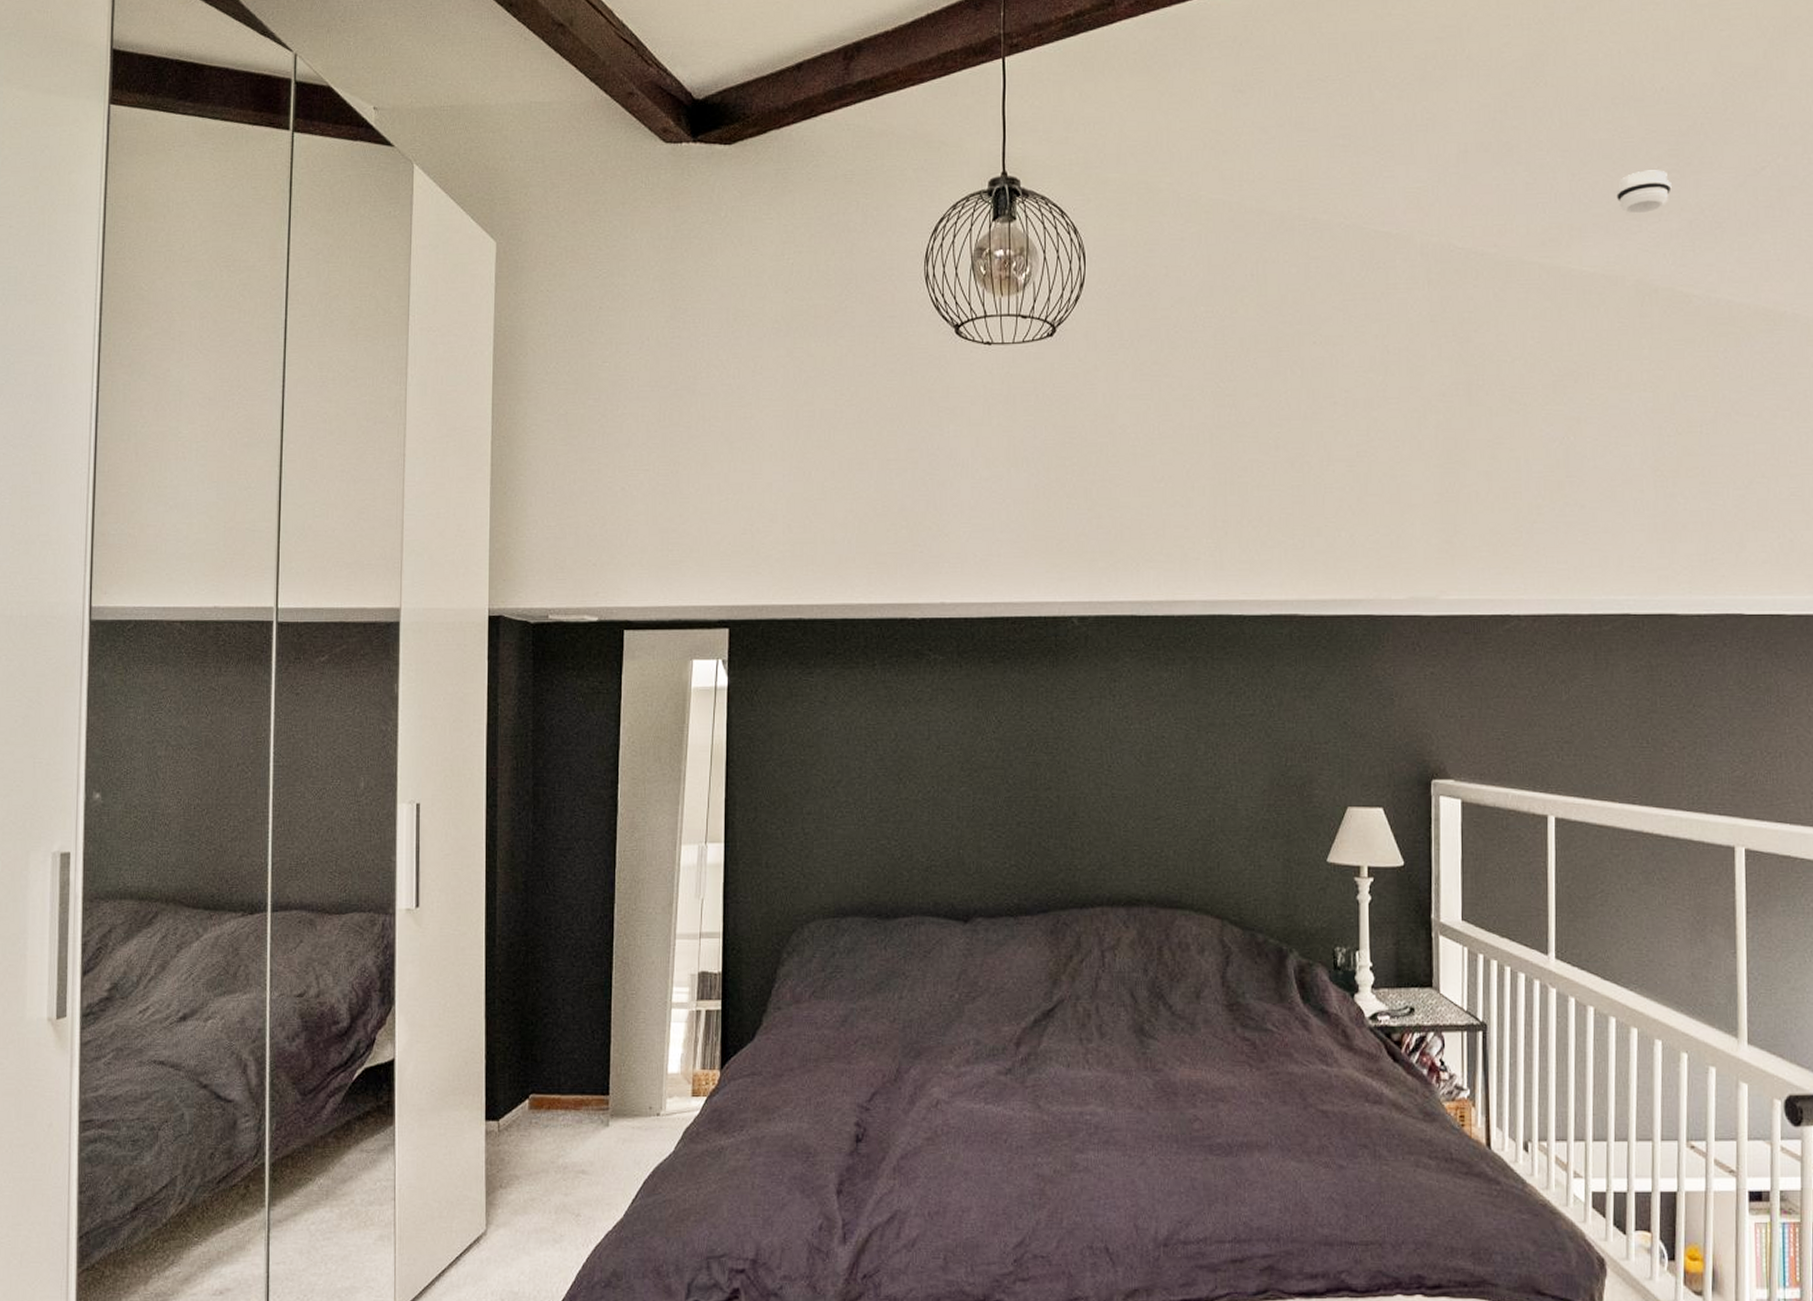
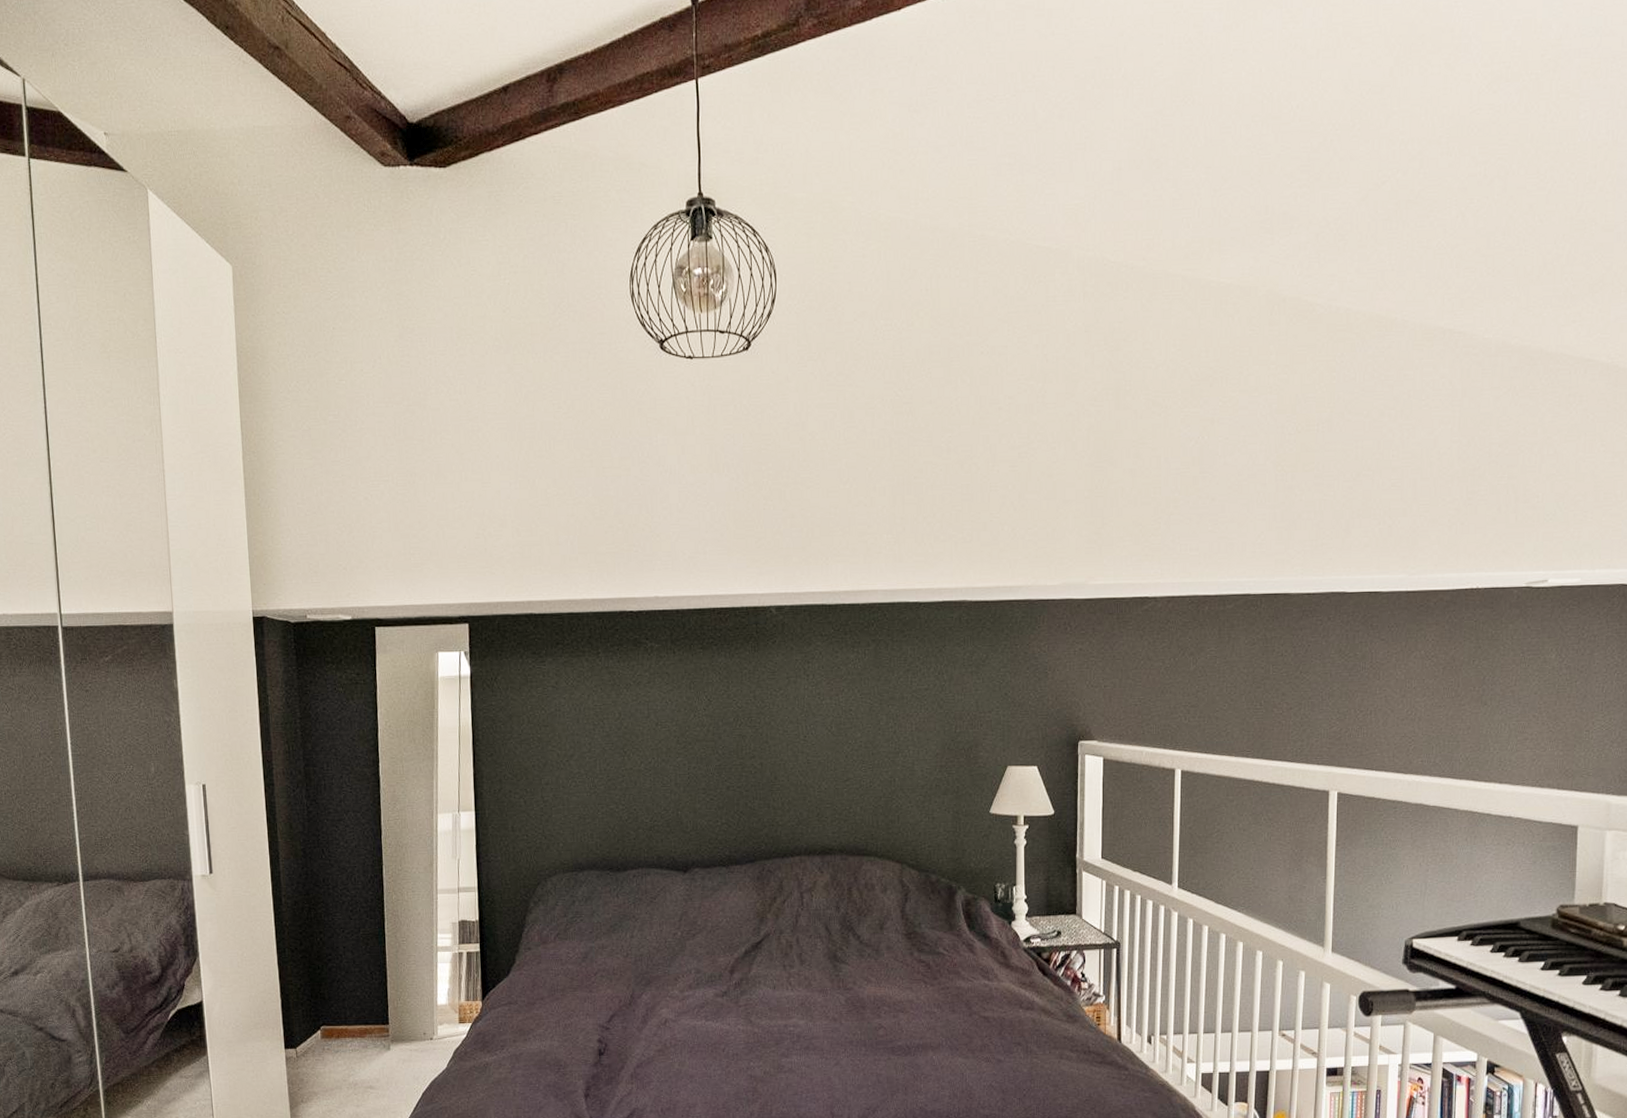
smoke detector: present [1616,170,1672,214] -> none [1253,185,1302,228]

